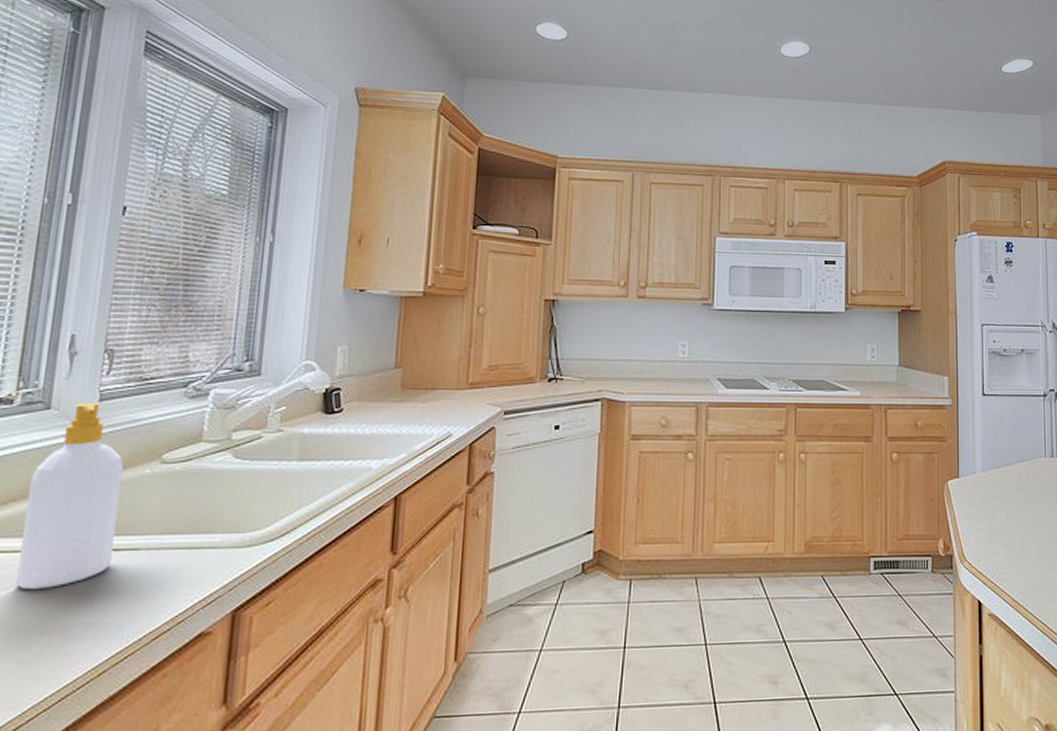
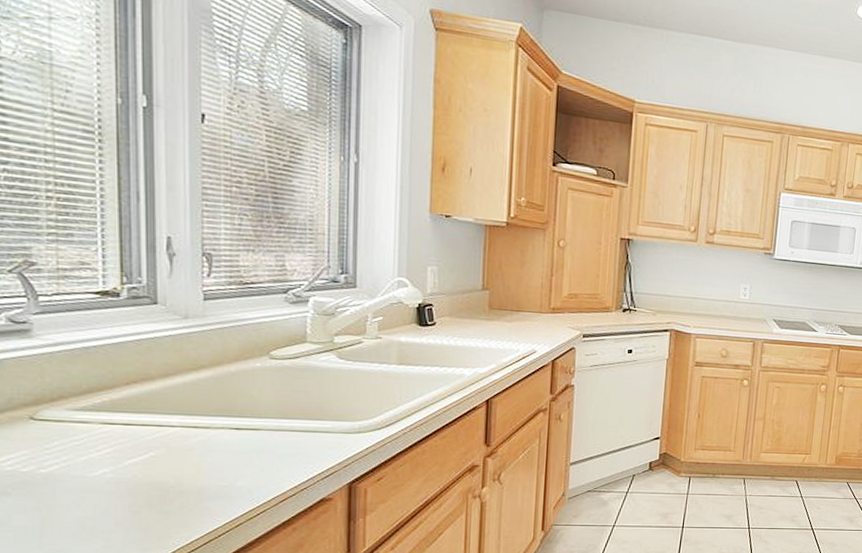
soap bottle: present [15,402,123,589] -> none [148,300,235,457]

